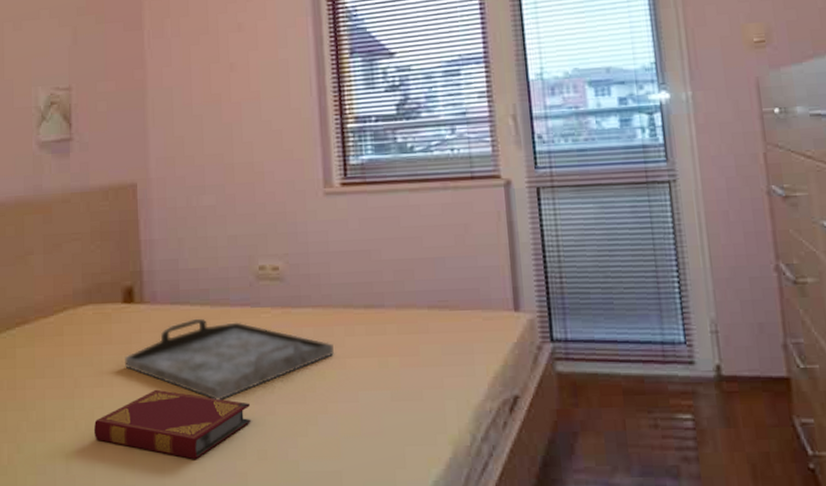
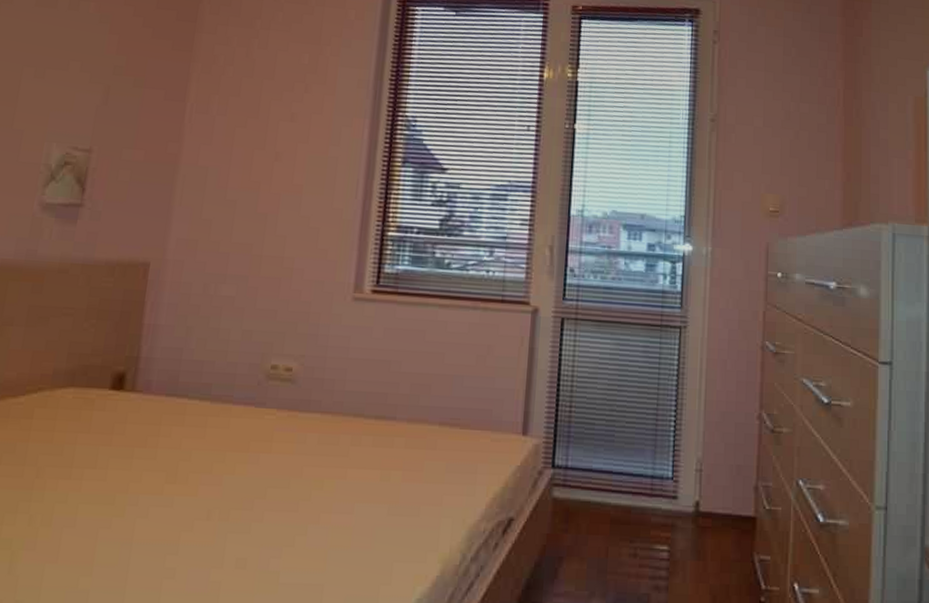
hardback book: present [93,390,250,459] -> none [50,487,236,564]
serving tray: present [125,318,334,401] -> none [101,413,337,503]

